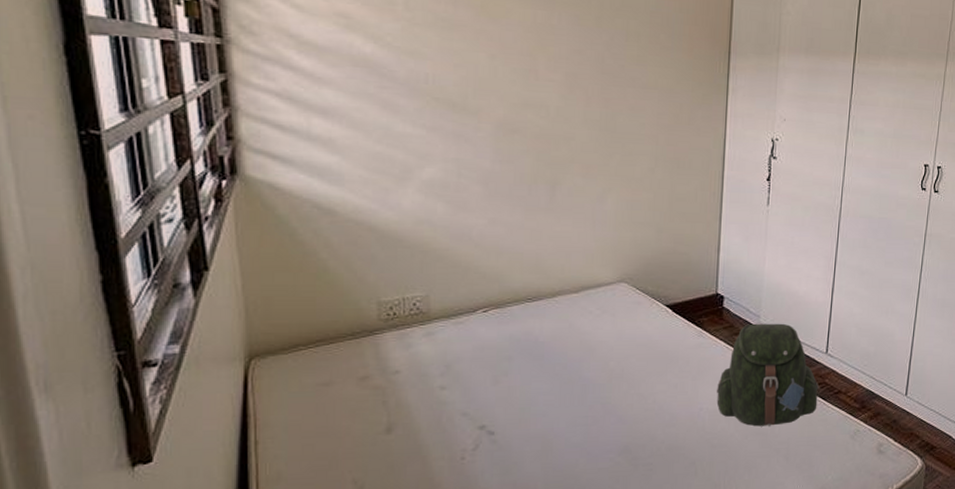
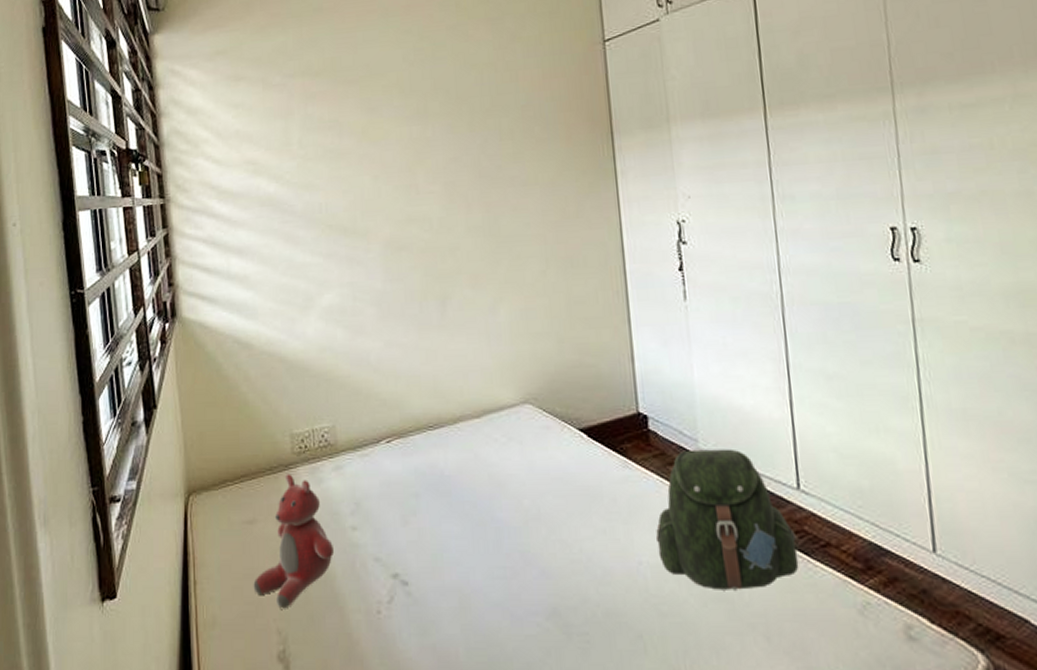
teddy bear: none [327,339,419,461] -> present [253,474,333,609]

